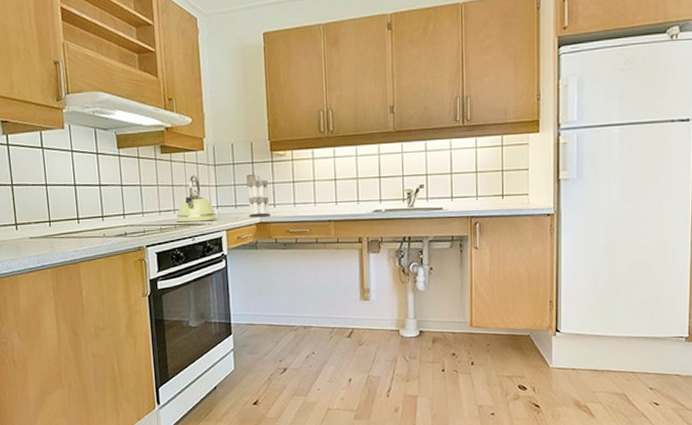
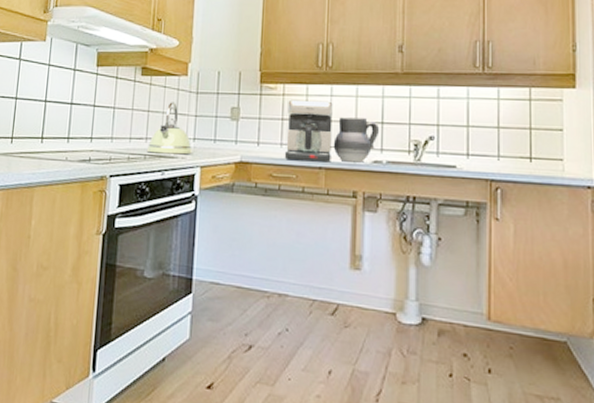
spice rack: present [247,175,270,218] -> none [228,107,254,156]
coffee maker: none [297,162,338,217] -> present [284,99,333,162]
ceramic jug: none [339,173,378,214] -> present [333,117,380,163]

